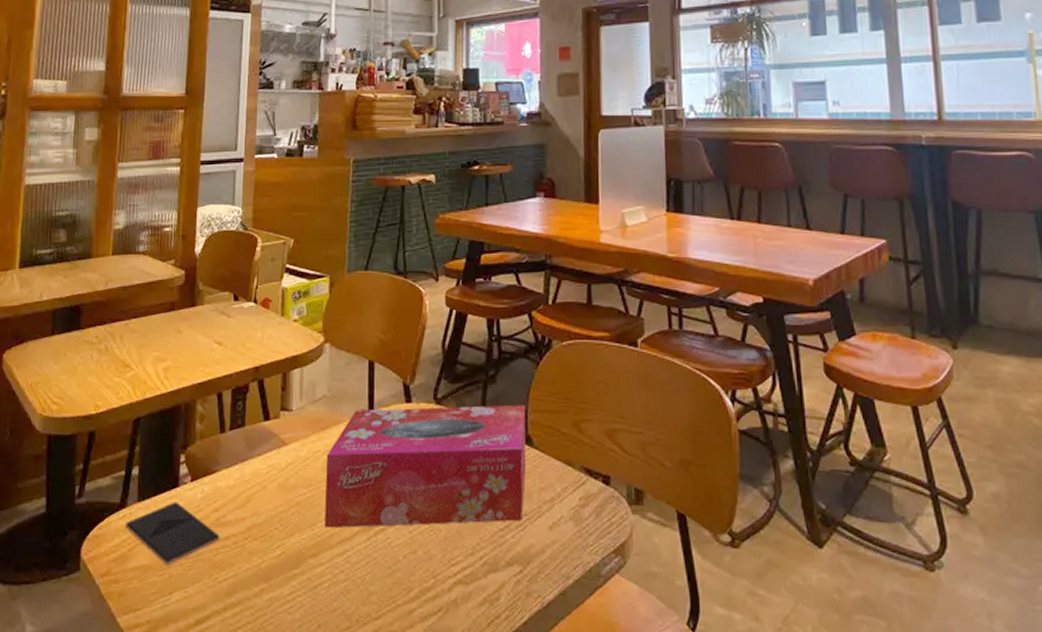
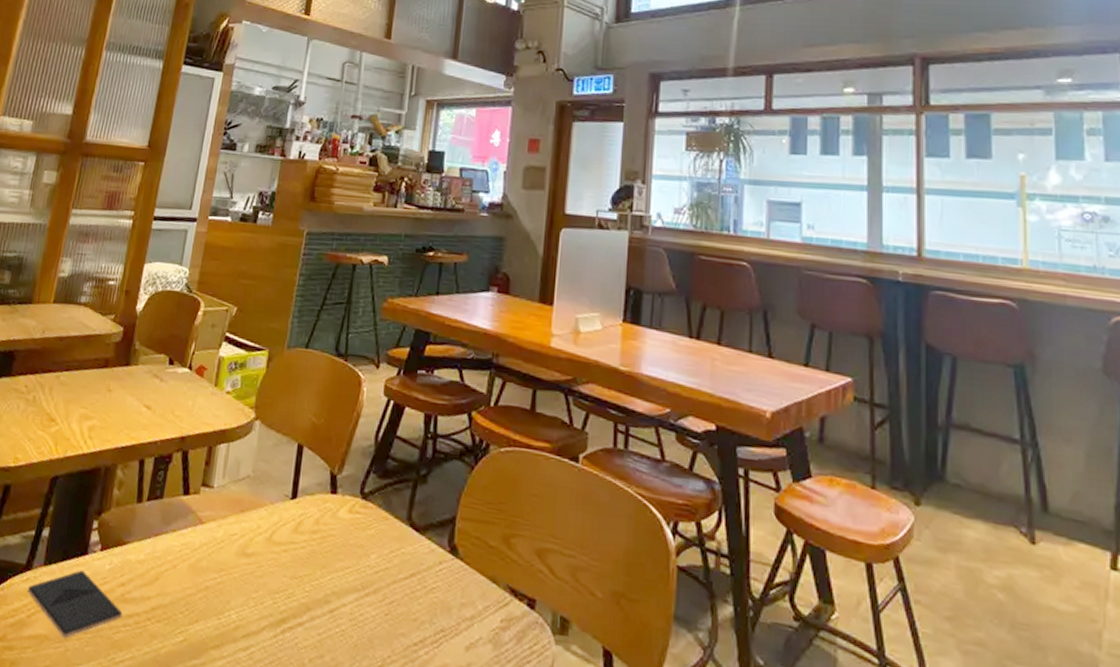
tissue box: present [325,404,527,529] -> none [232,494,455,637]

